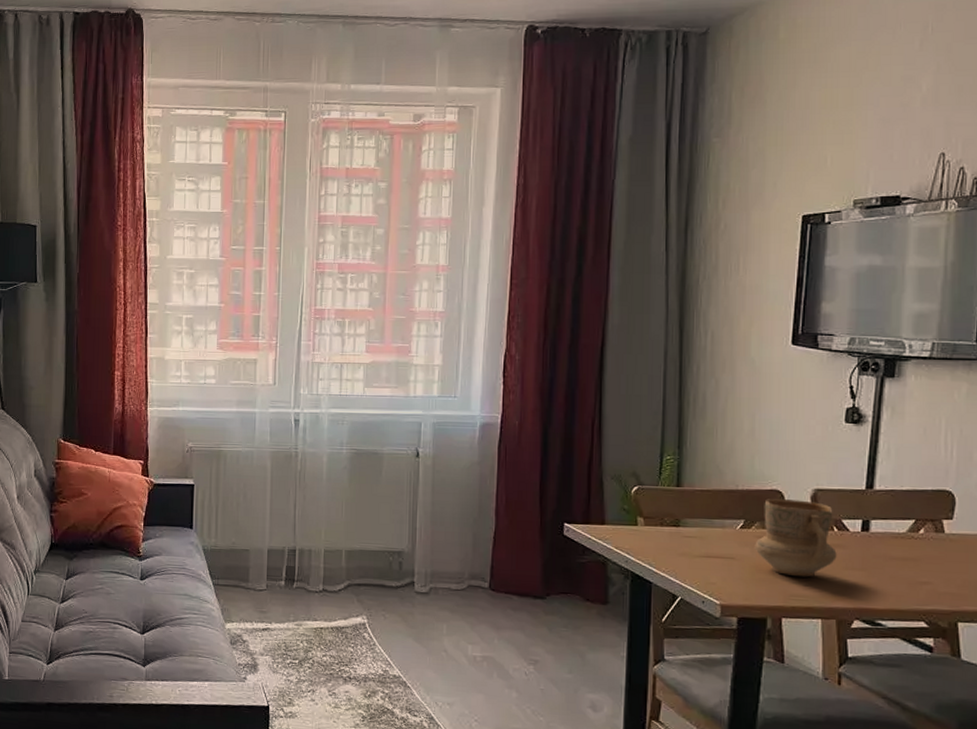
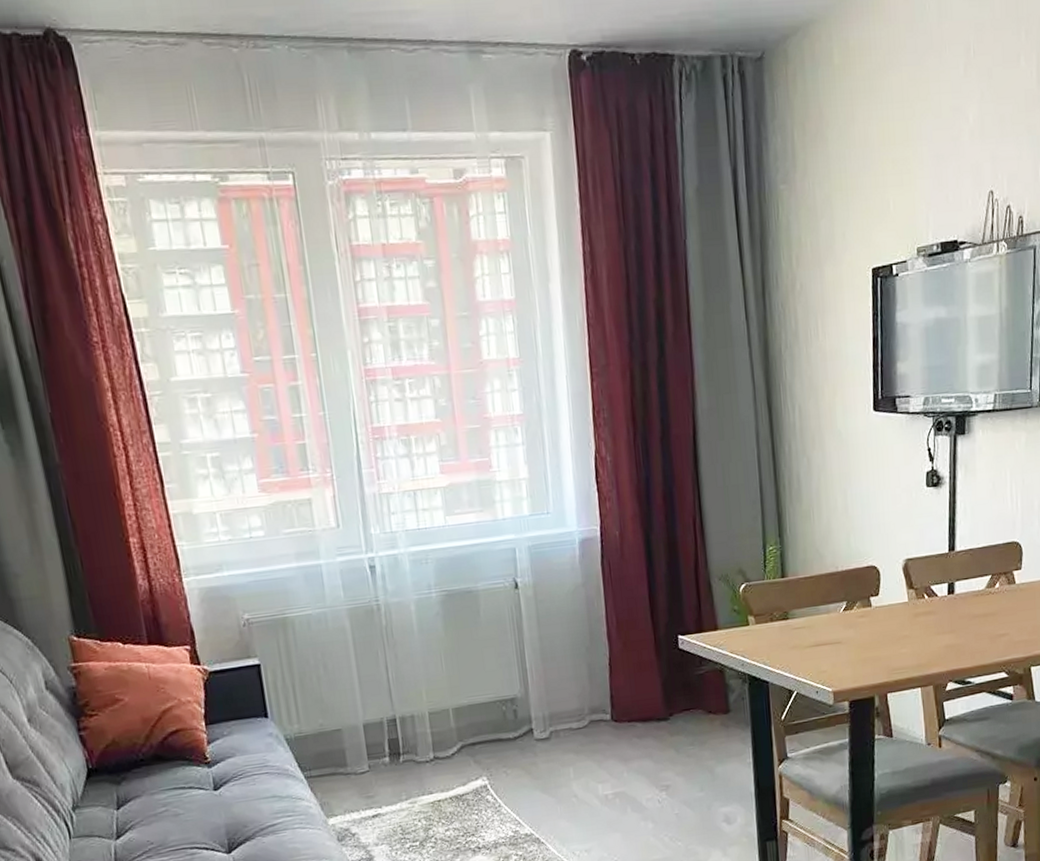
mug: present [755,499,837,577] -> none [858,572,929,650]

